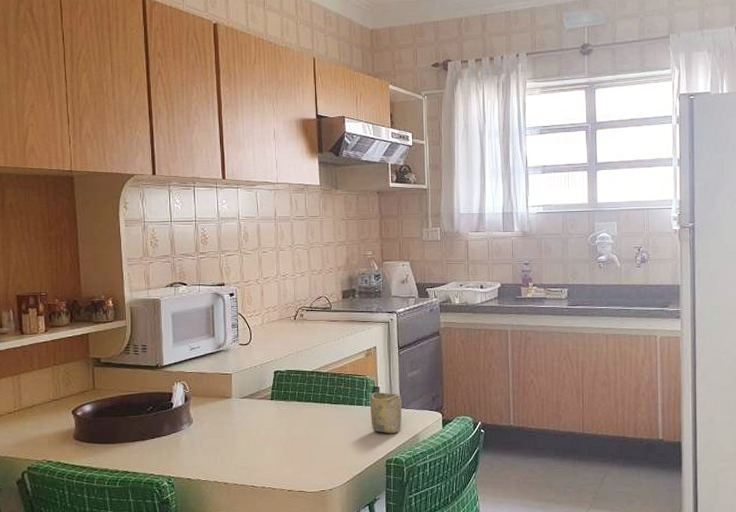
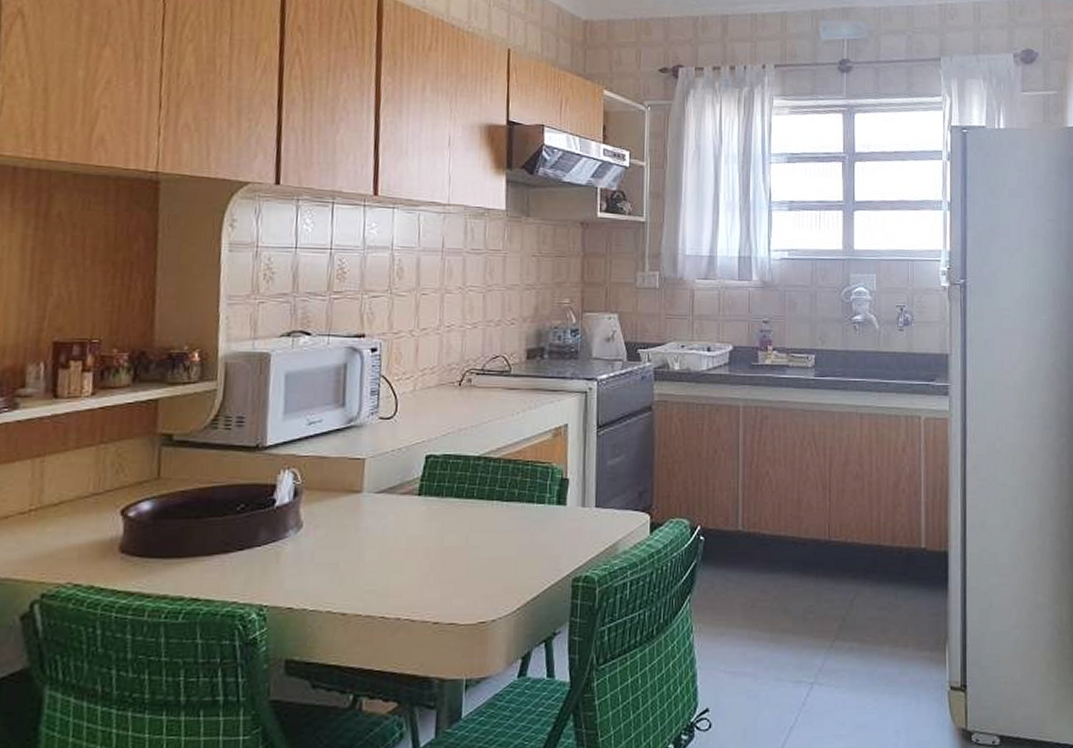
cup: present [370,392,402,434] -> none [555,485,598,542]

